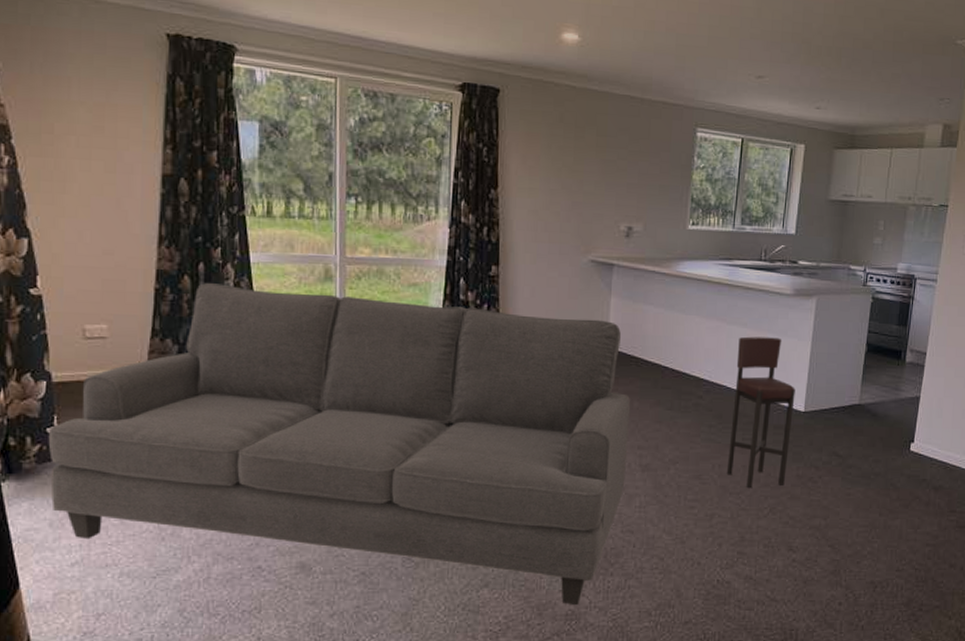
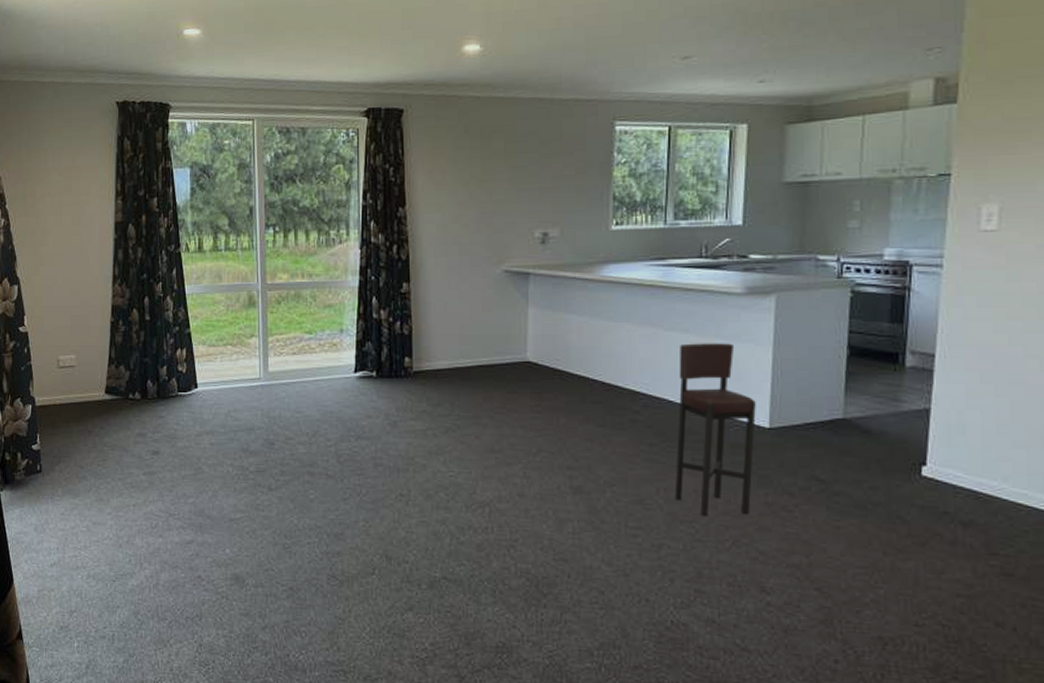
sofa: present [48,283,630,606] -> none [33,315,556,638]

